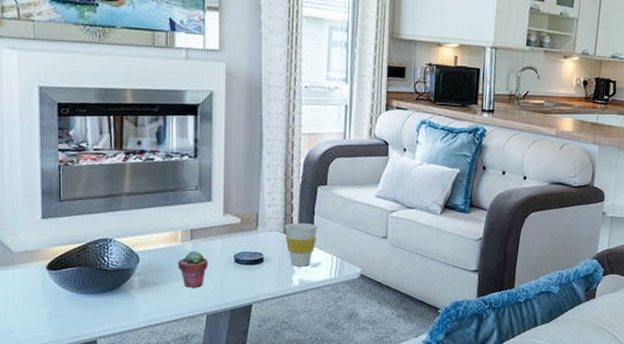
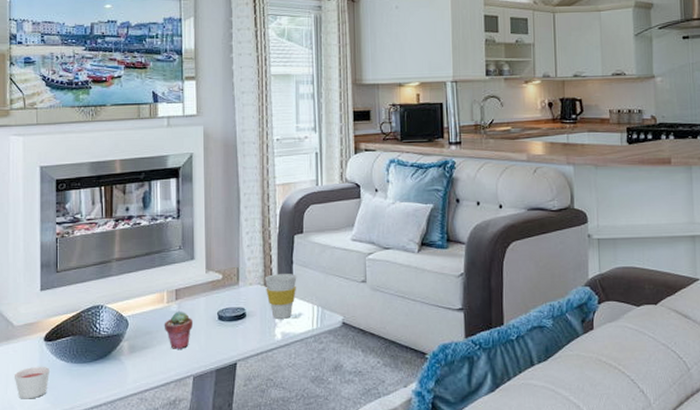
candle: none [13,293,53,325] -> present [14,366,49,399]

